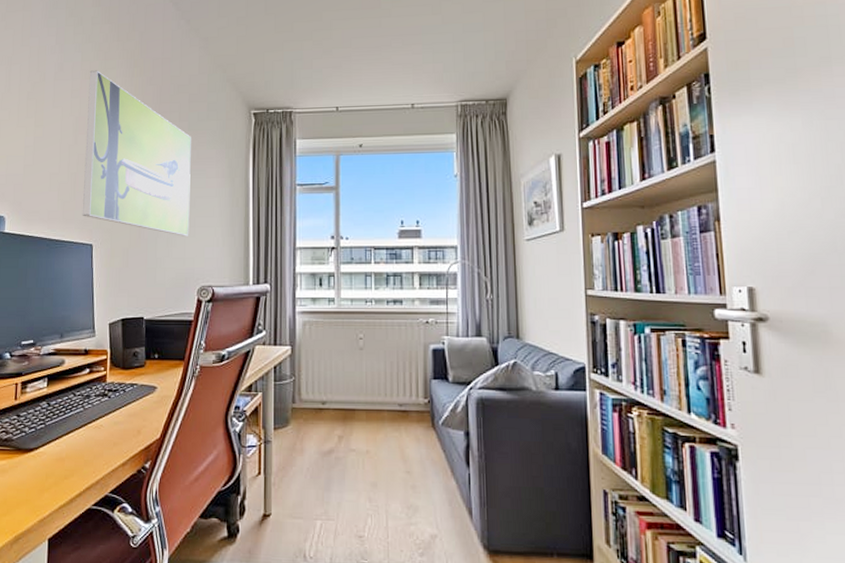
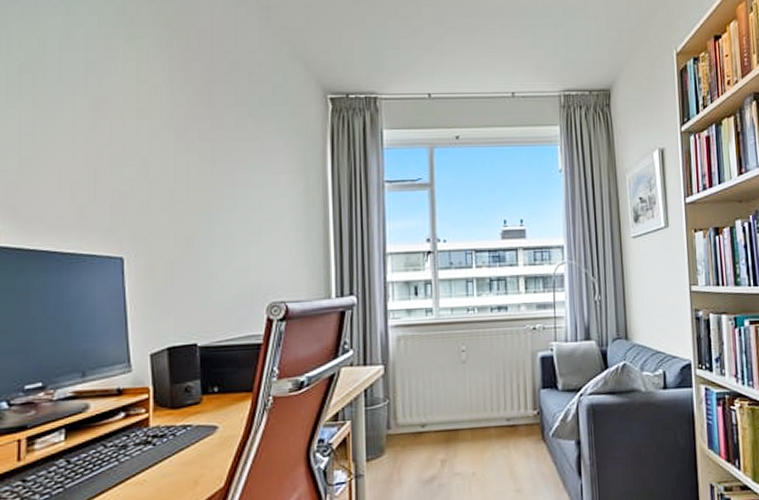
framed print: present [82,70,191,236] -> none [106,38,254,244]

